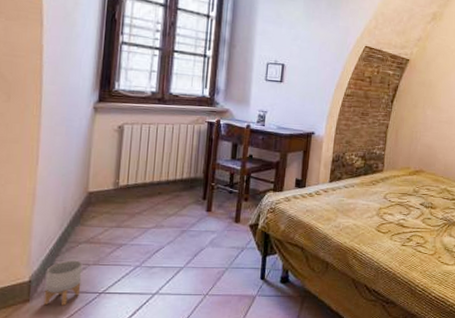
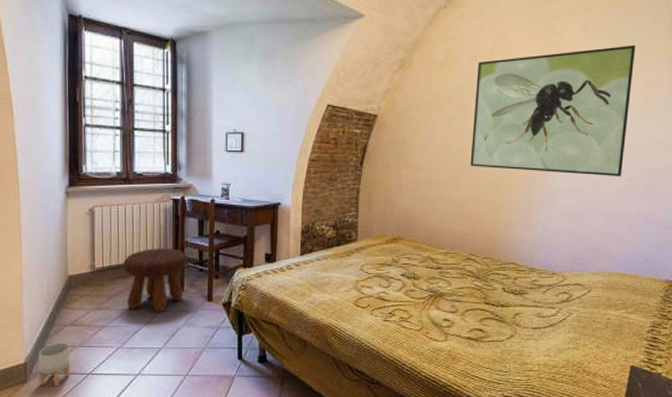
footstool: none [149,169,218,232] -> present [123,248,188,313]

